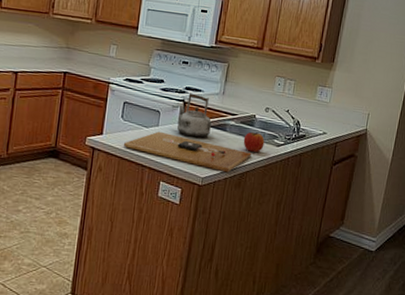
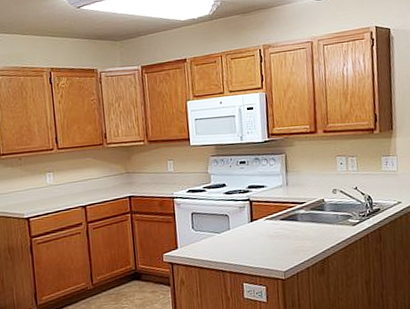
cutting board: present [123,131,251,173] -> none [199,234,329,263]
kettle: present [177,93,212,138] -> none [245,190,282,234]
apple: present [243,131,265,153] -> none [317,214,340,237]

